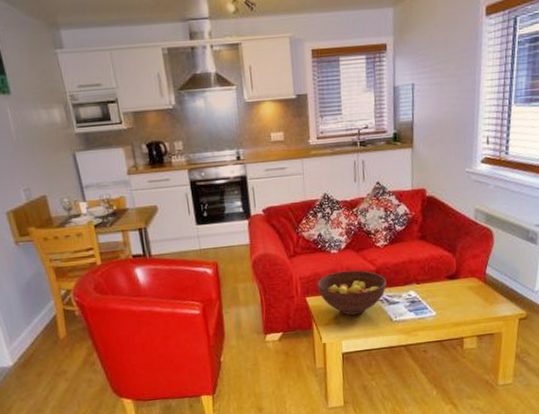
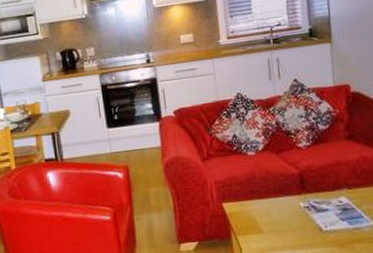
fruit bowl: present [318,270,387,316] -> none [234,173,313,224]

